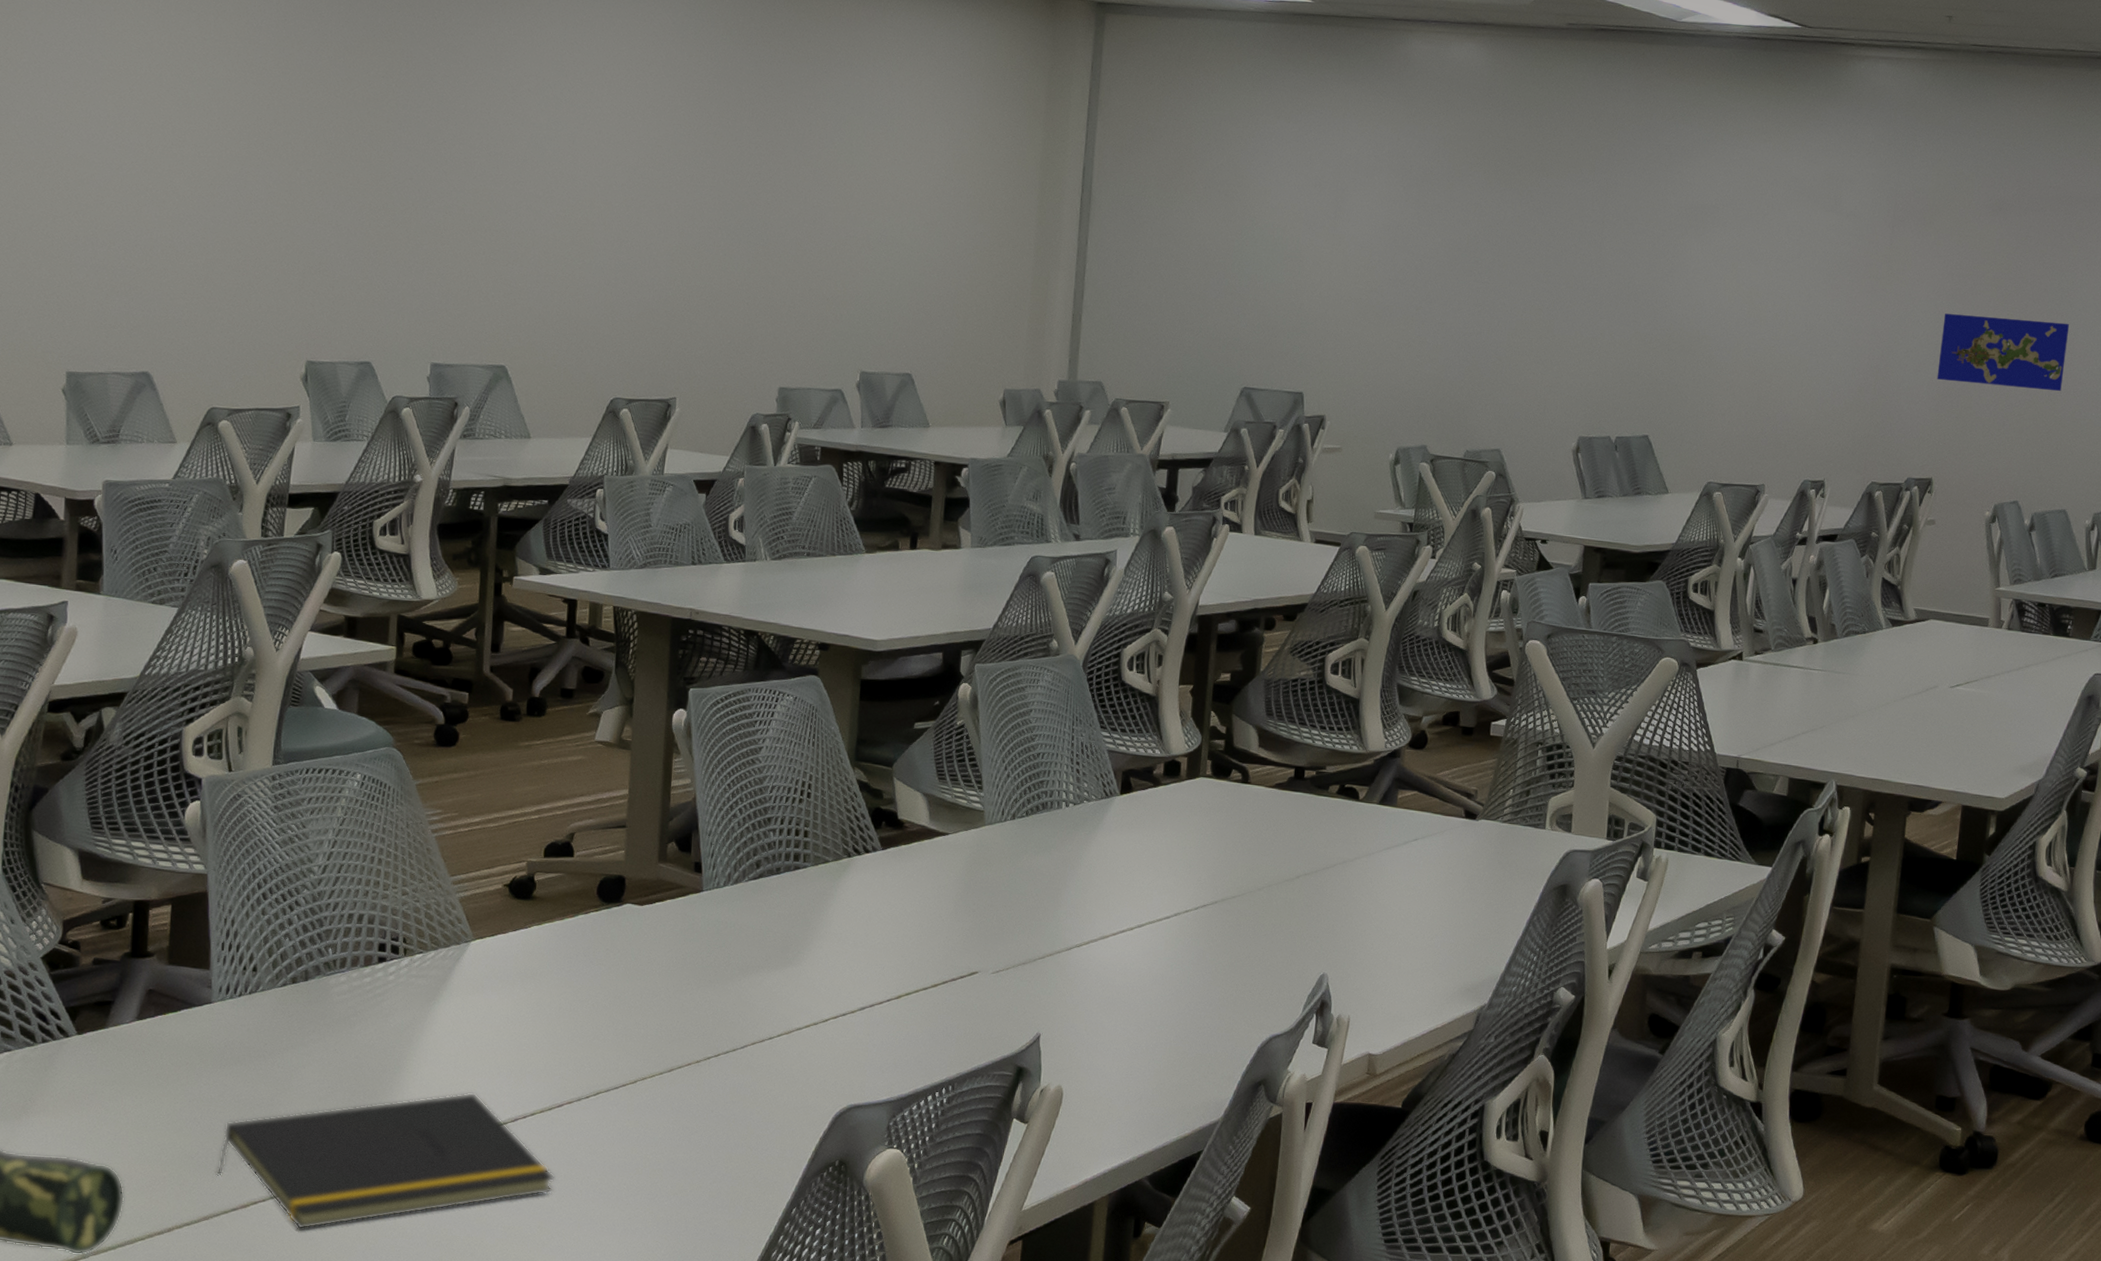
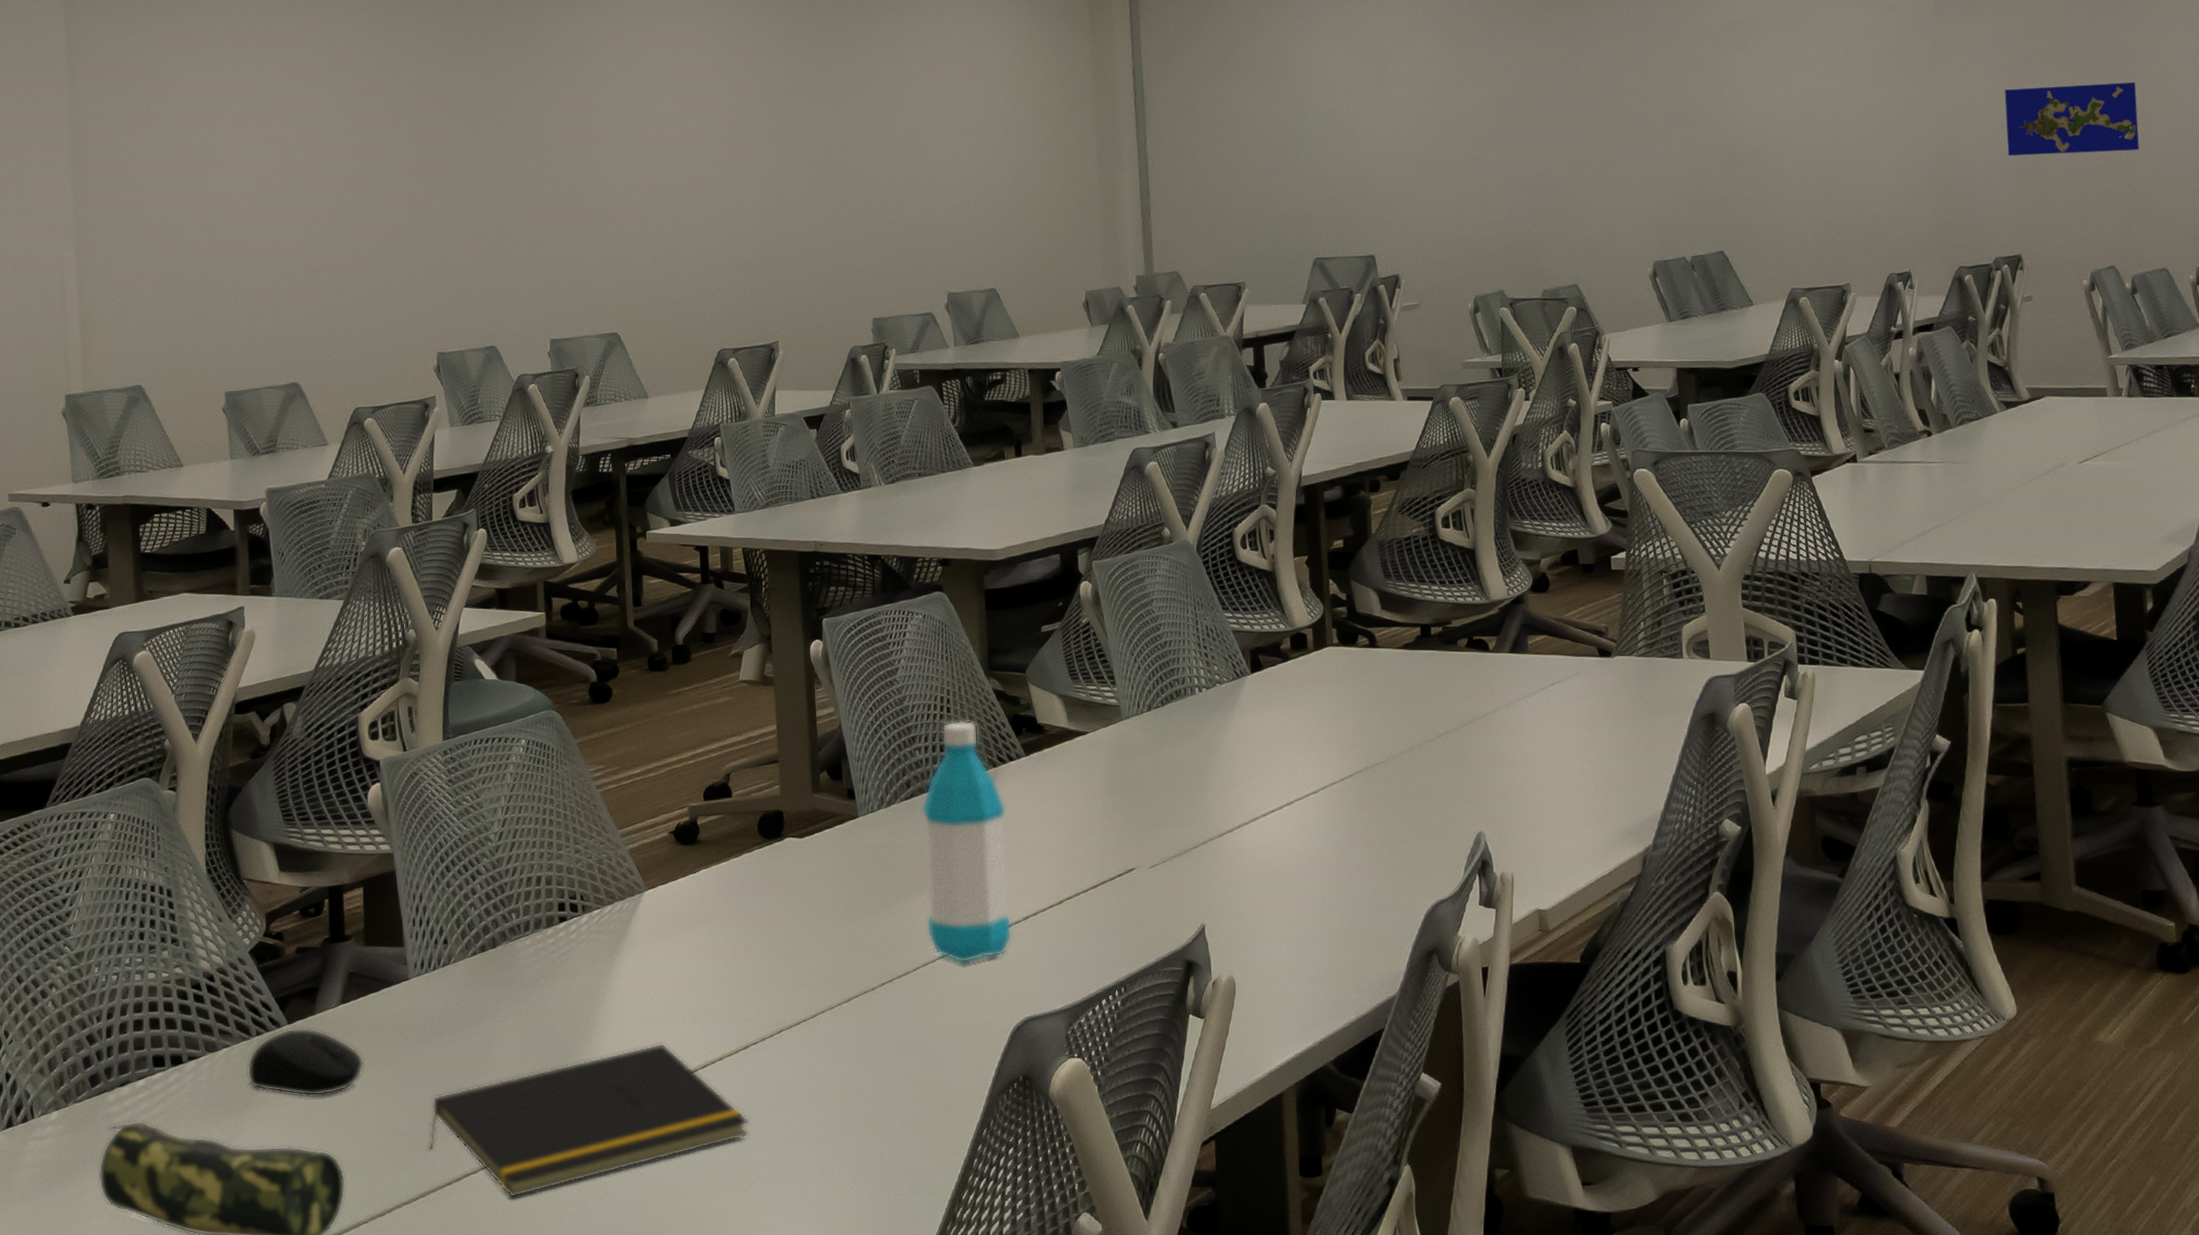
computer mouse: none [28,1039,156,1110] -> present [247,1028,364,1097]
water bottle: none [759,807,856,1047] -> present [921,720,1012,964]

